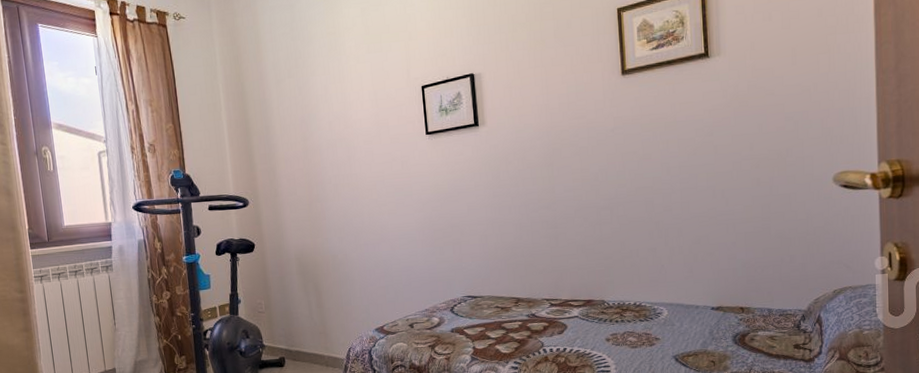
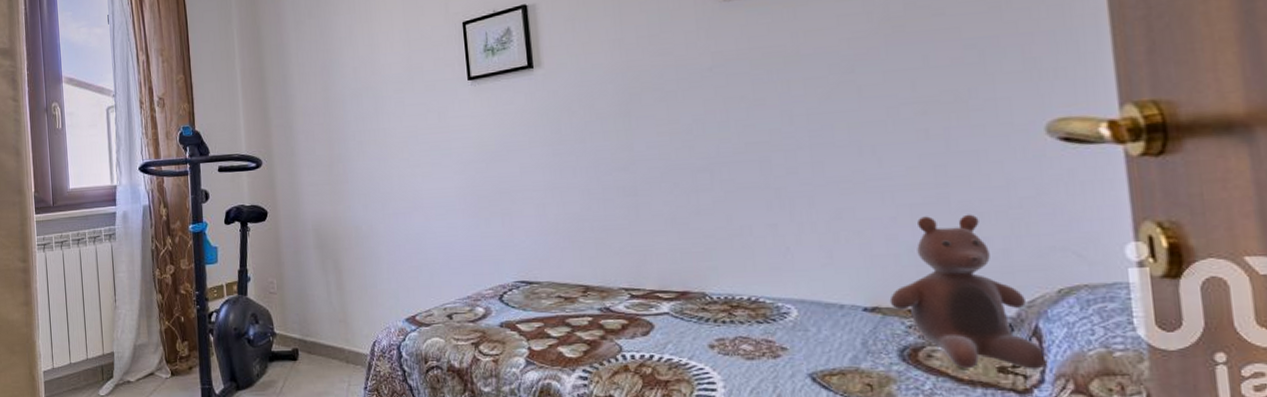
stuffed bear: none [728,239,825,347] -> present [889,214,1048,369]

